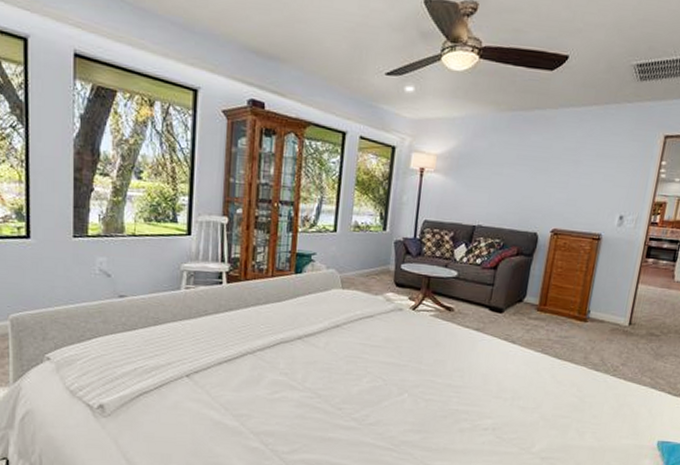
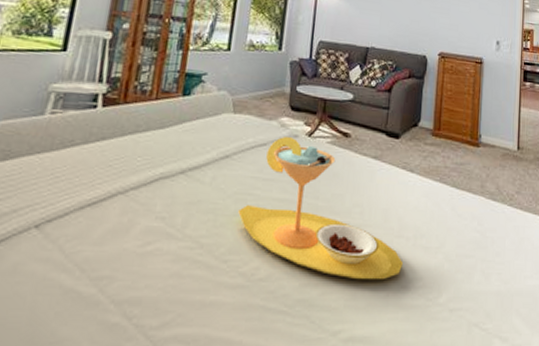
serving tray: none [349,310,500,431] -> present [238,137,404,280]

